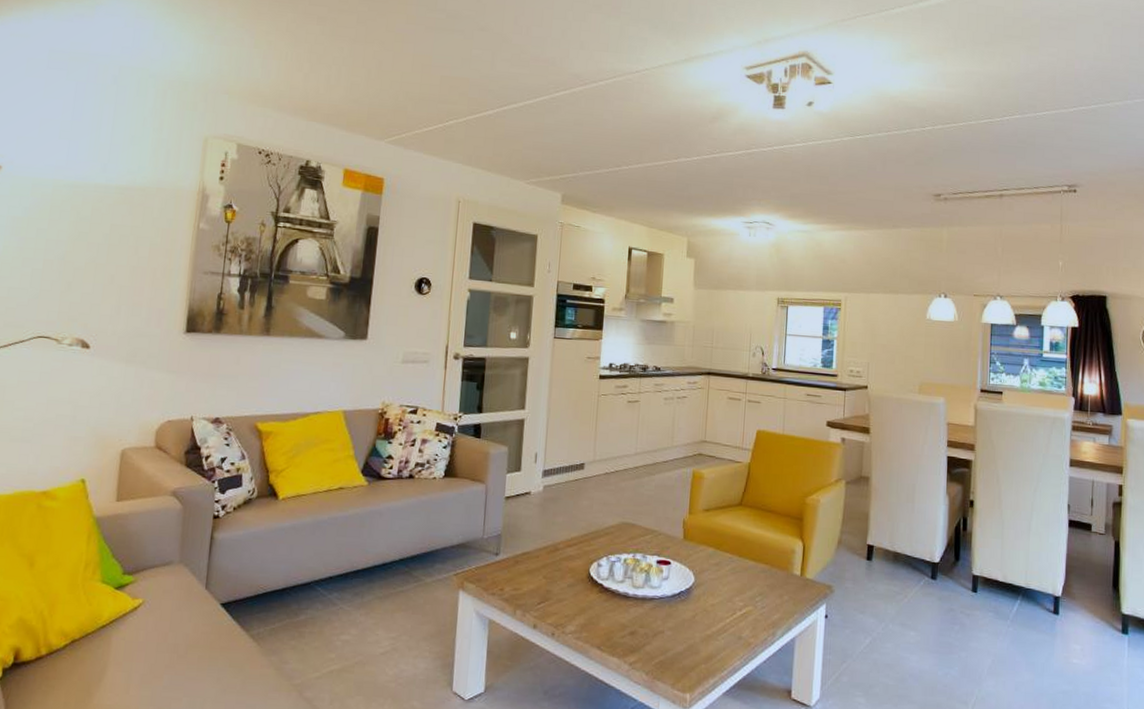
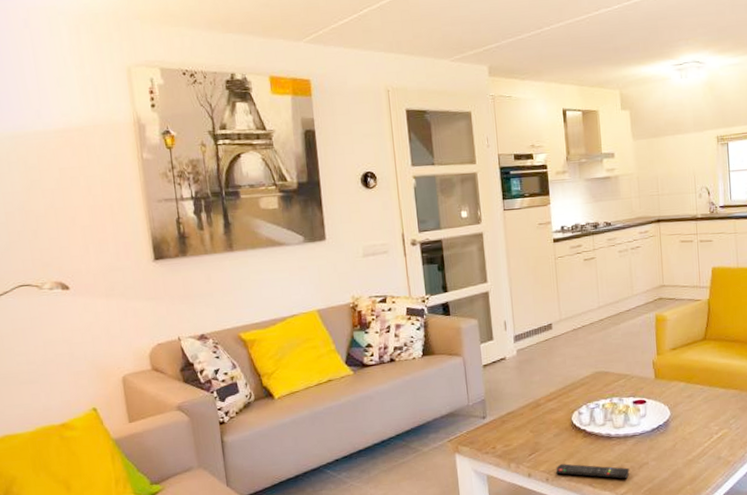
remote control: none [564,619,643,646] -> present [556,463,630,479]

